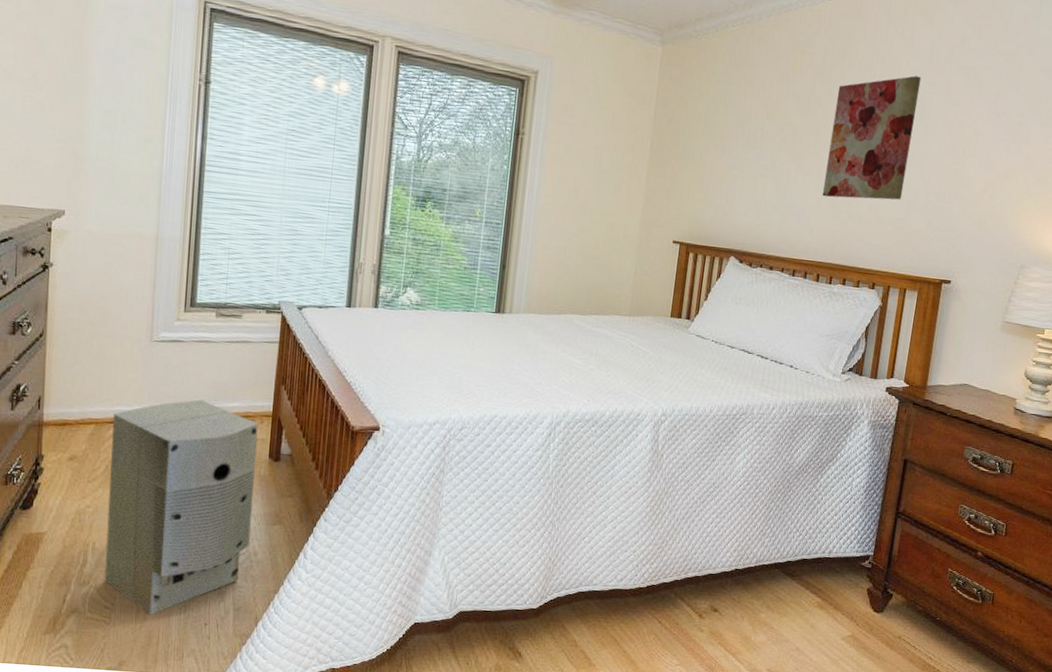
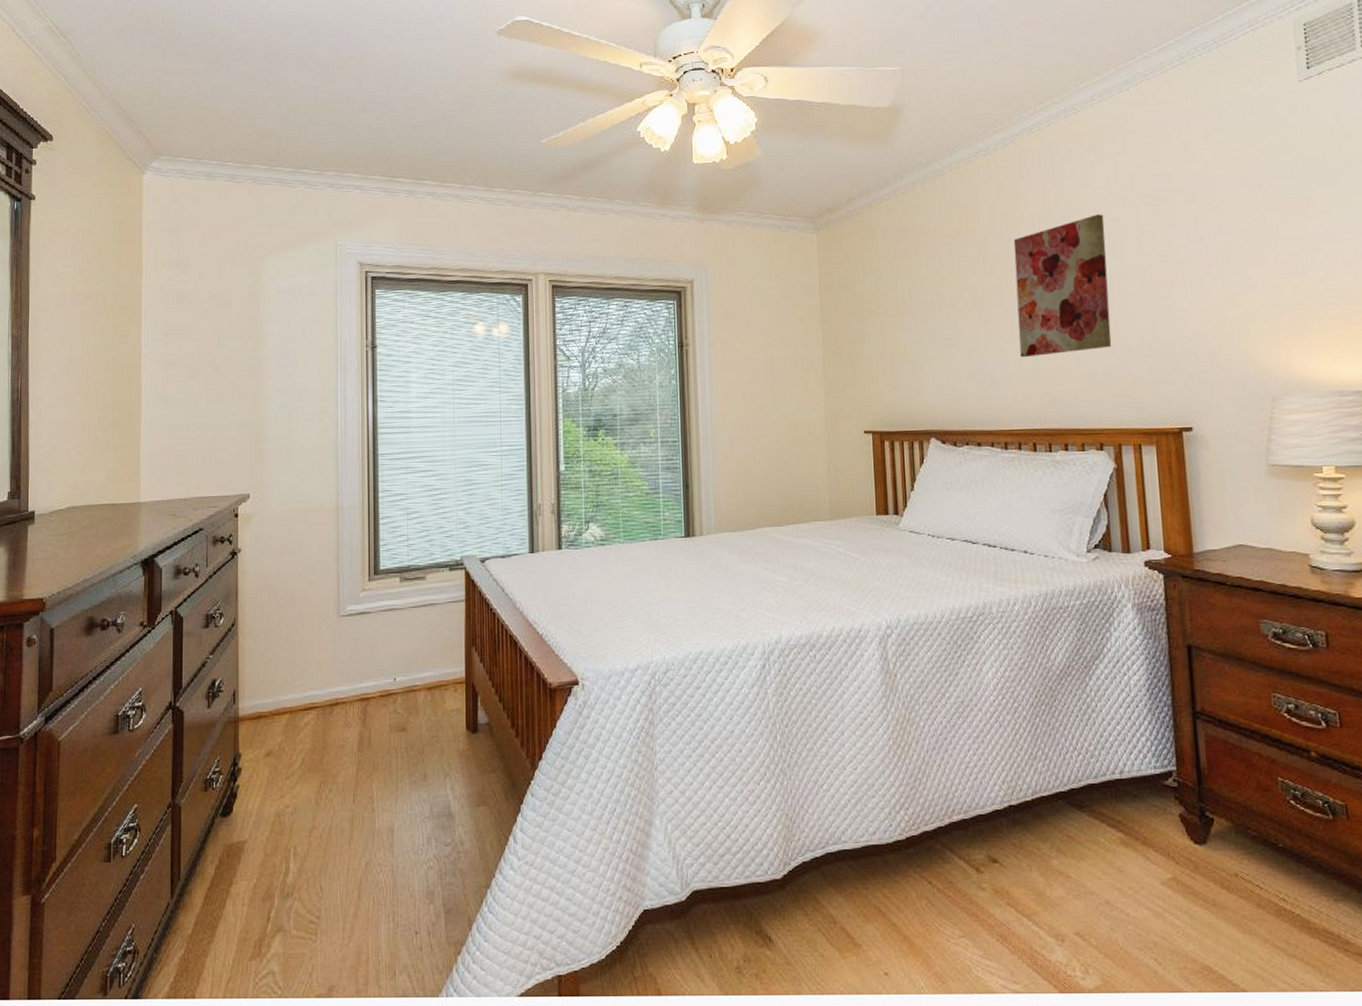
air purifier: present [104,399,258,615] -> none [306,673,454,927]

